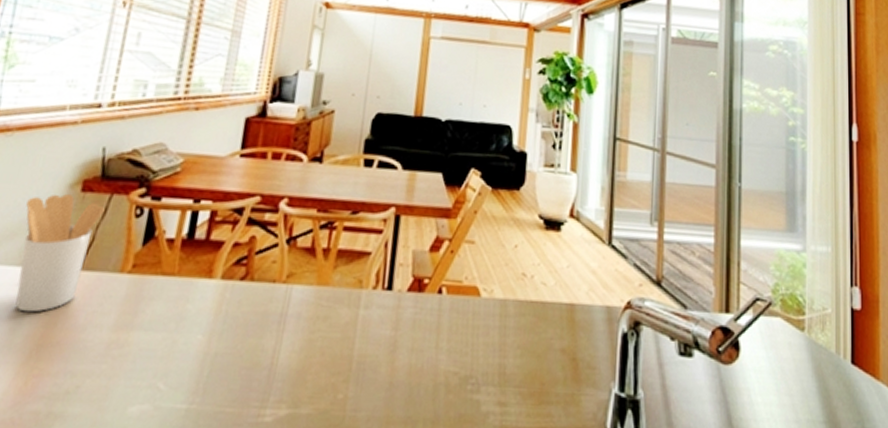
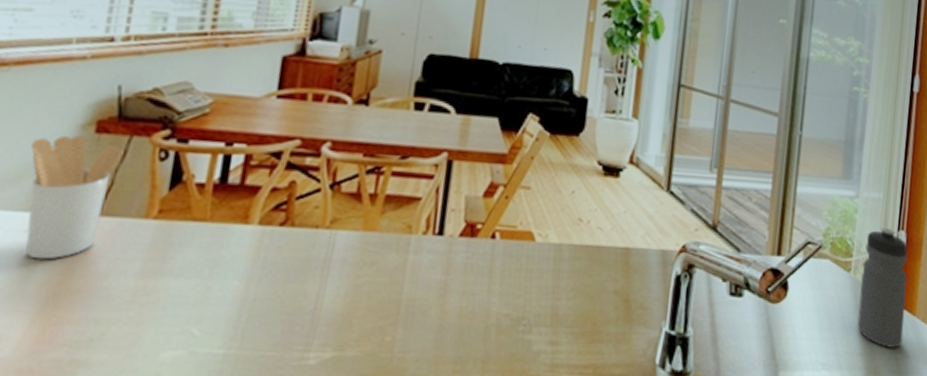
water bottle: none [817,284,868,416] -> present [857,228,908,348]

